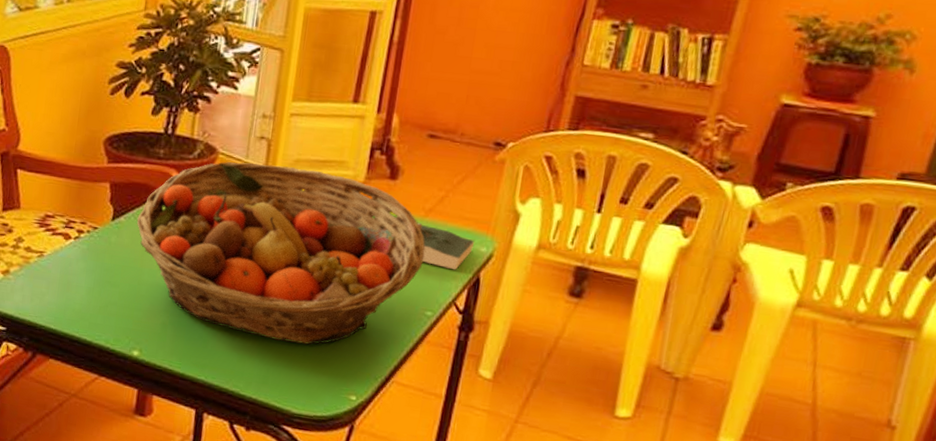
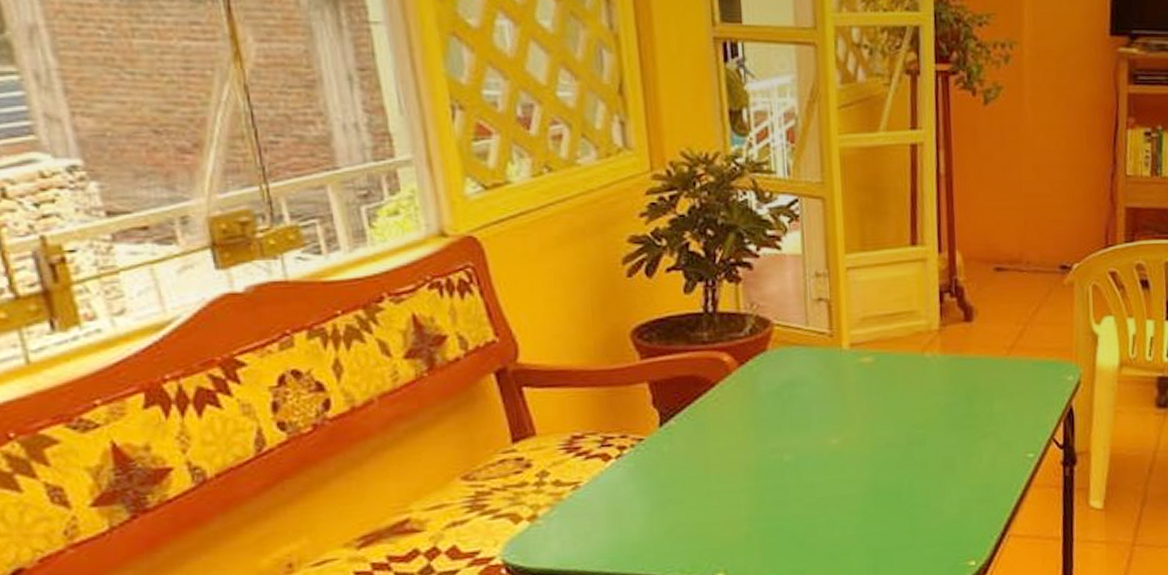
fruit basket: present [136,162,426,345] -> none [690,326,1015,522]
book: present [373,217,475,271] -> none [956,362,1061,405]

